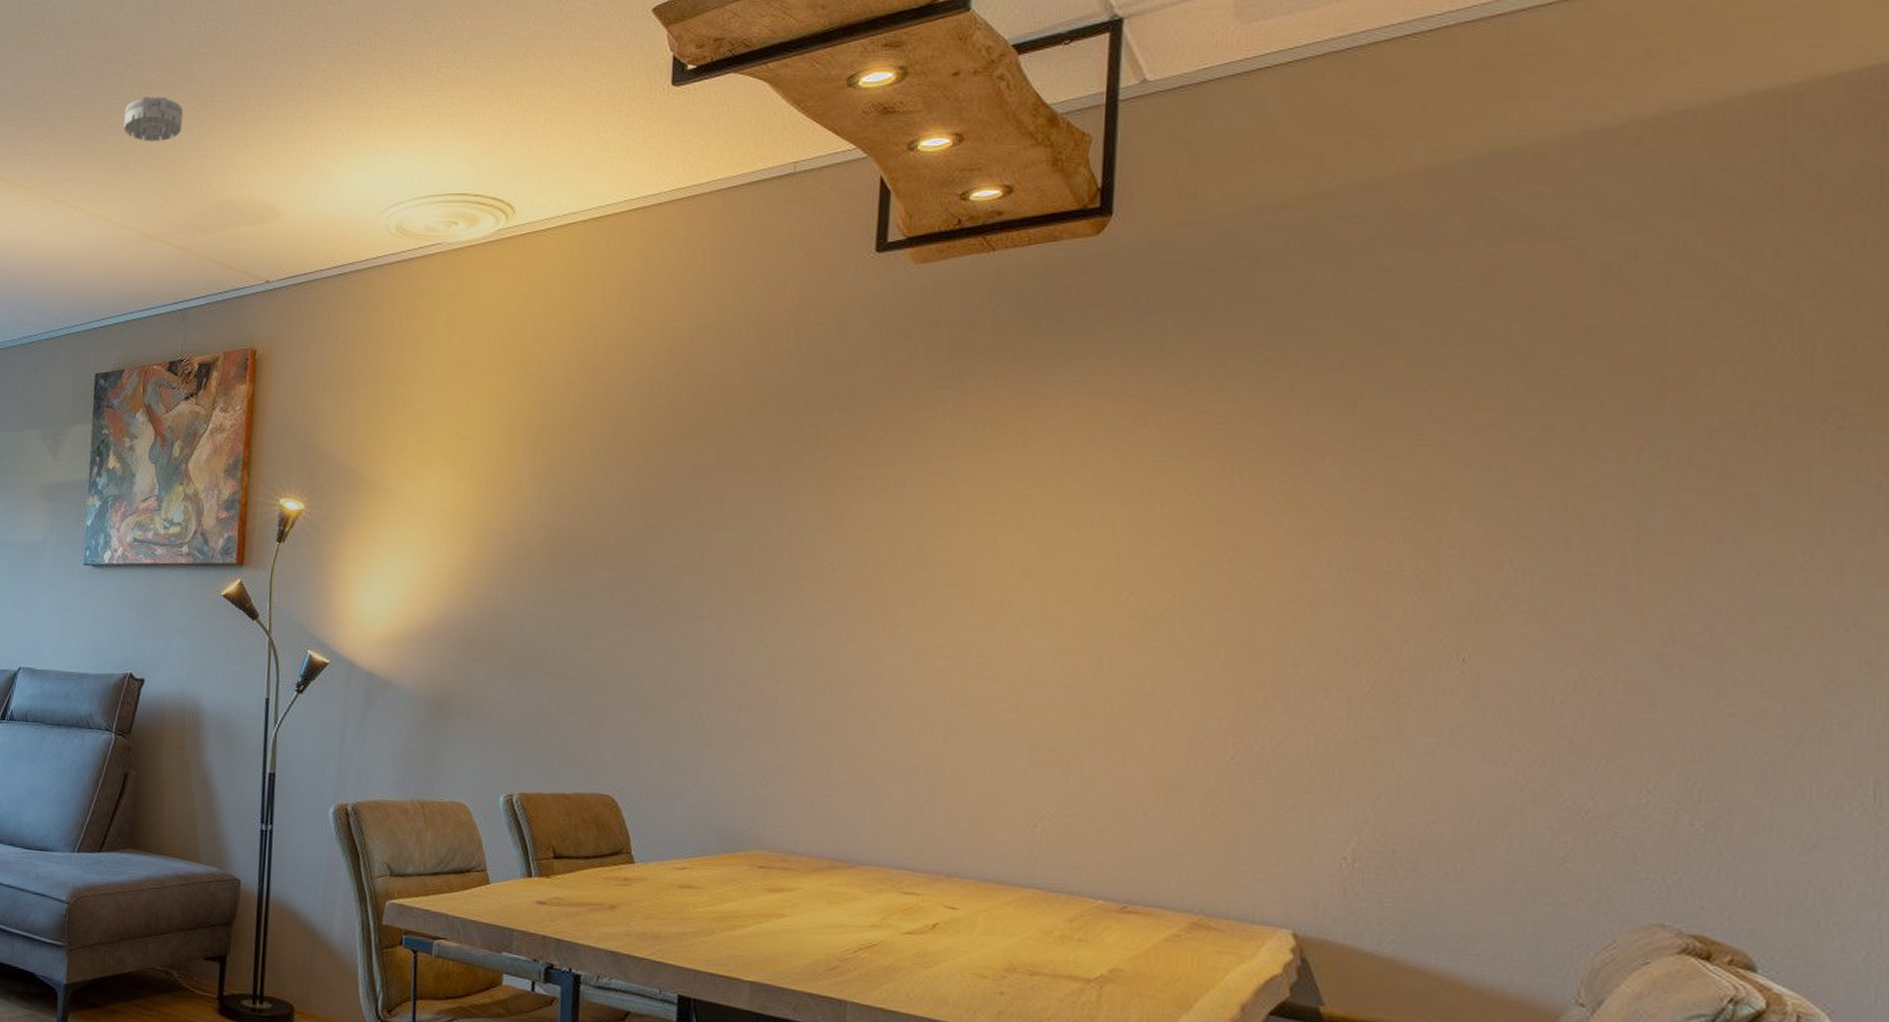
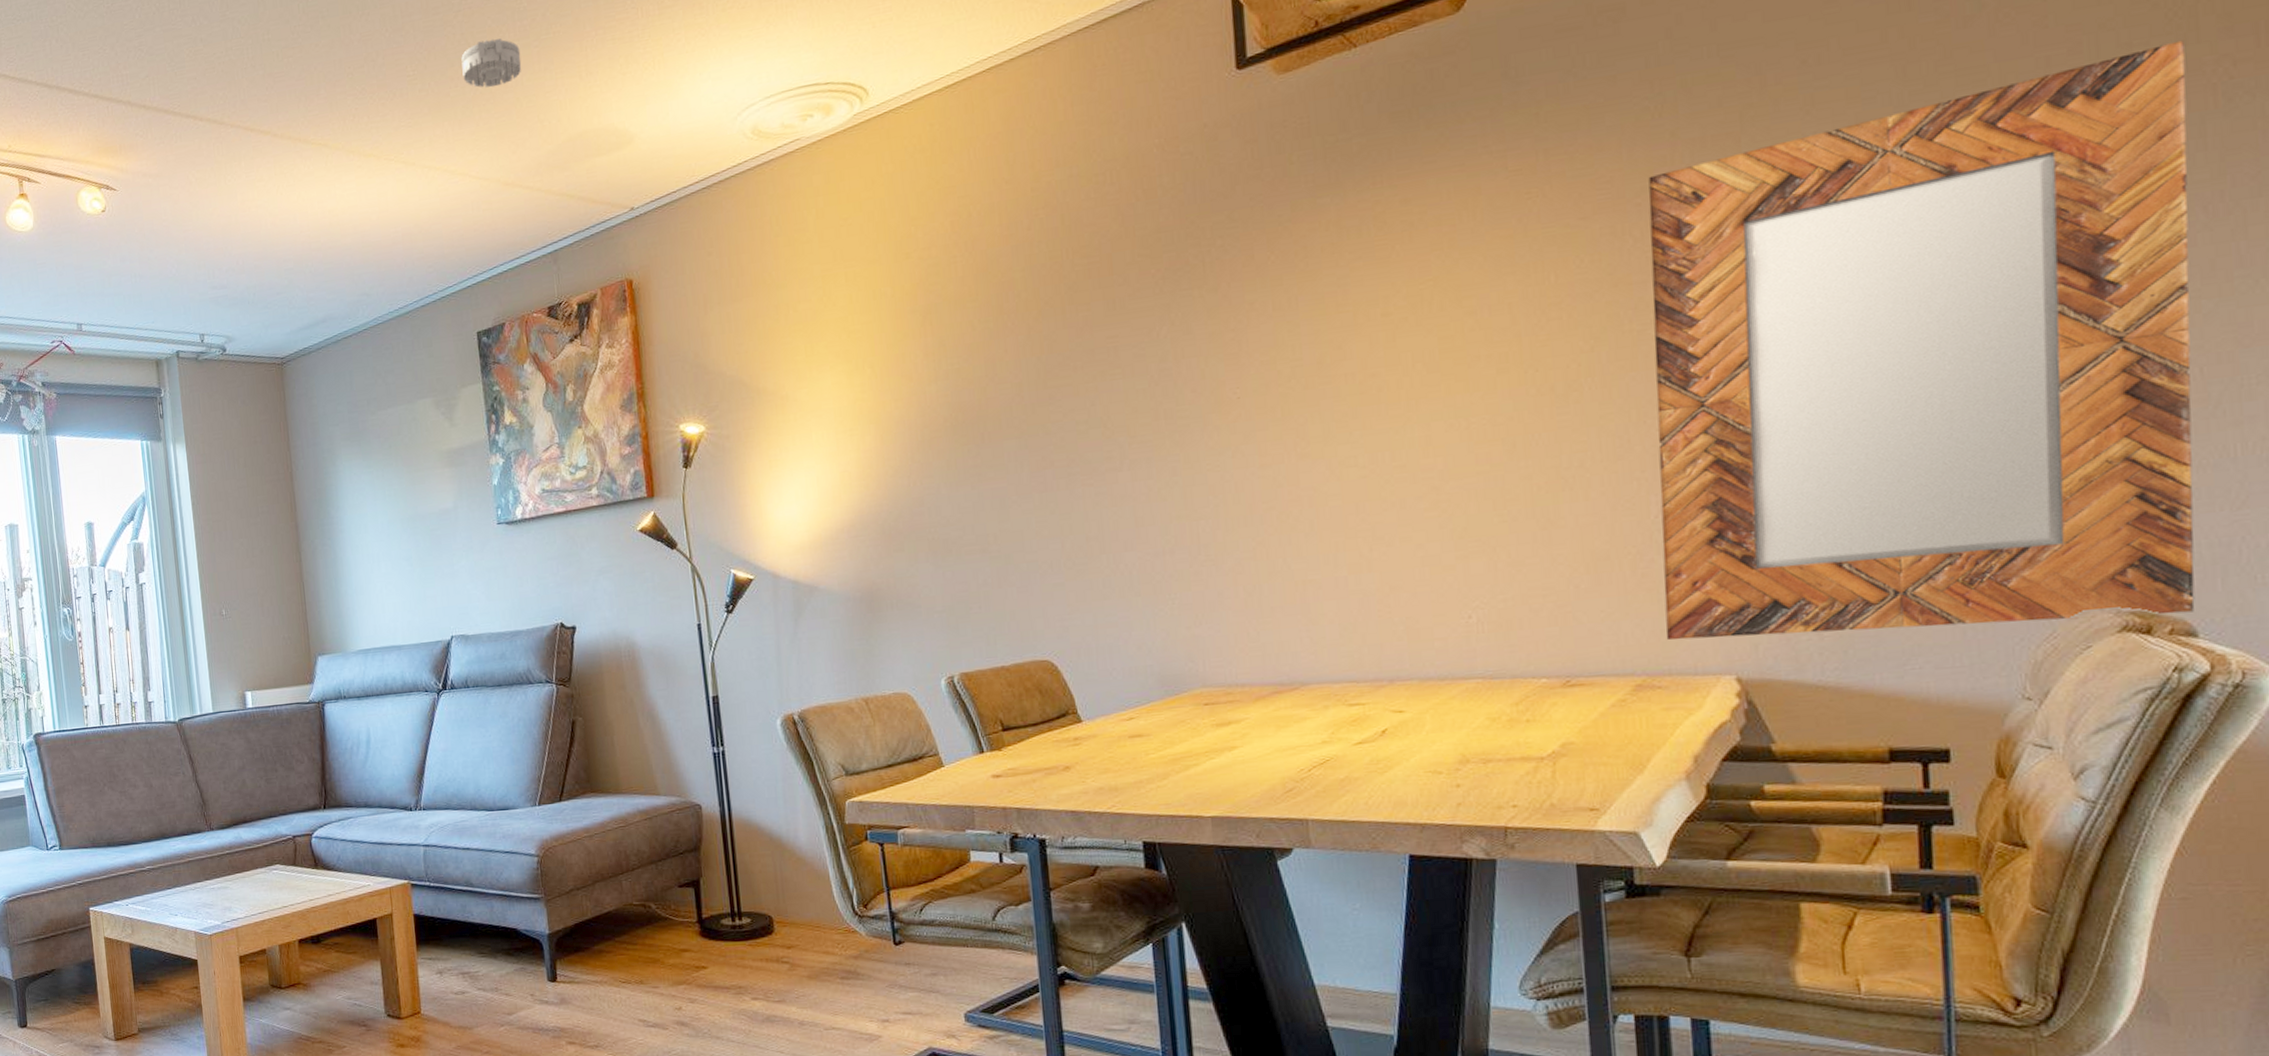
home mirror: none [1227,384,1797,946] -> present [1648,40,2195,640]

